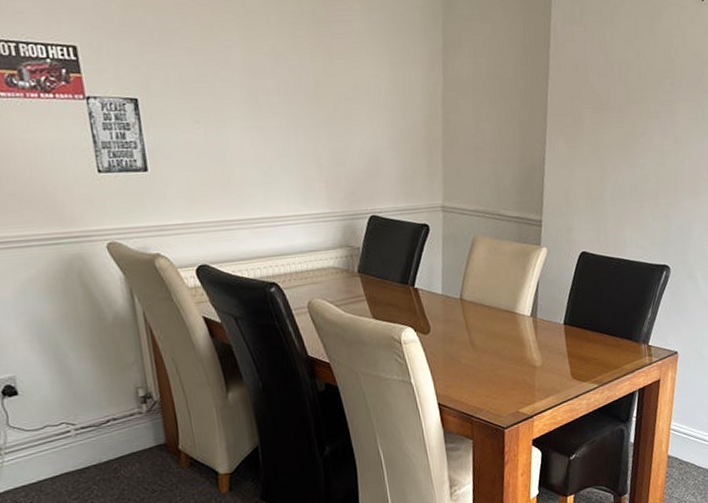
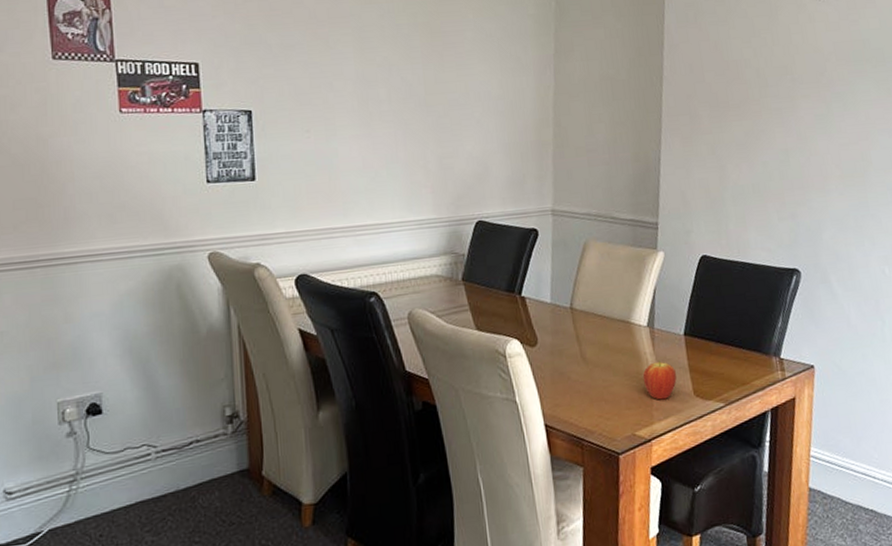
fruit: none [526,346,557,382] -> present [642,360,677,400]

